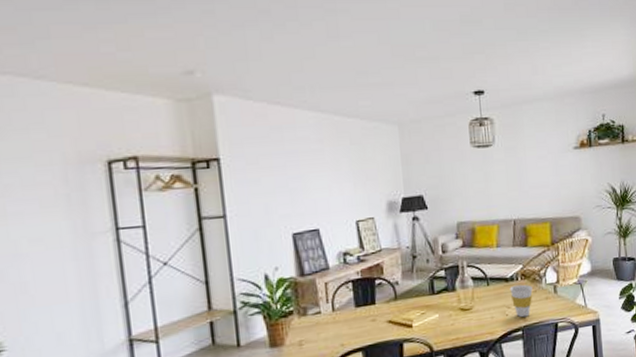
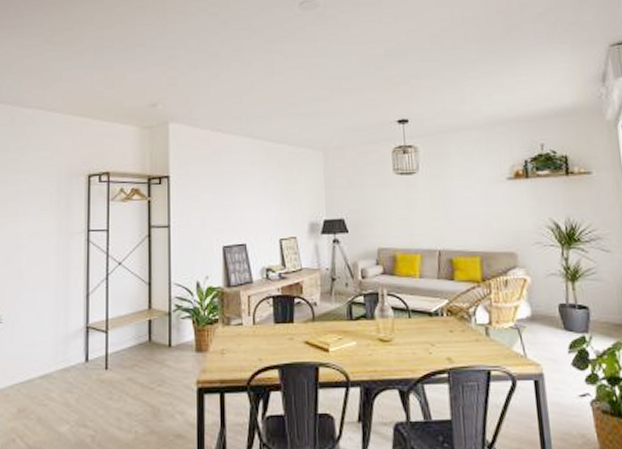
cup: present [509,284,533,318] -> none [433,321,461,359]

